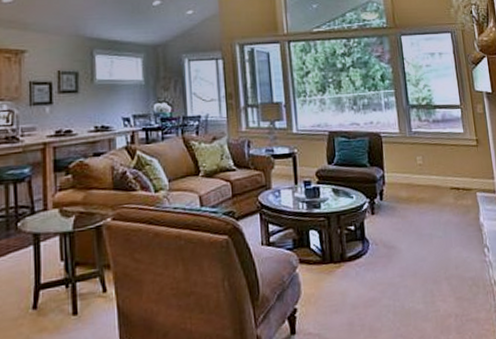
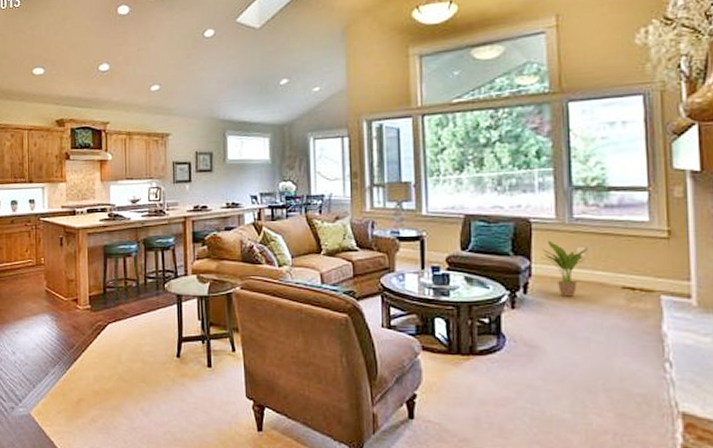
potted plant: none [391,151,424,200] -> present [541,240,587,297]

